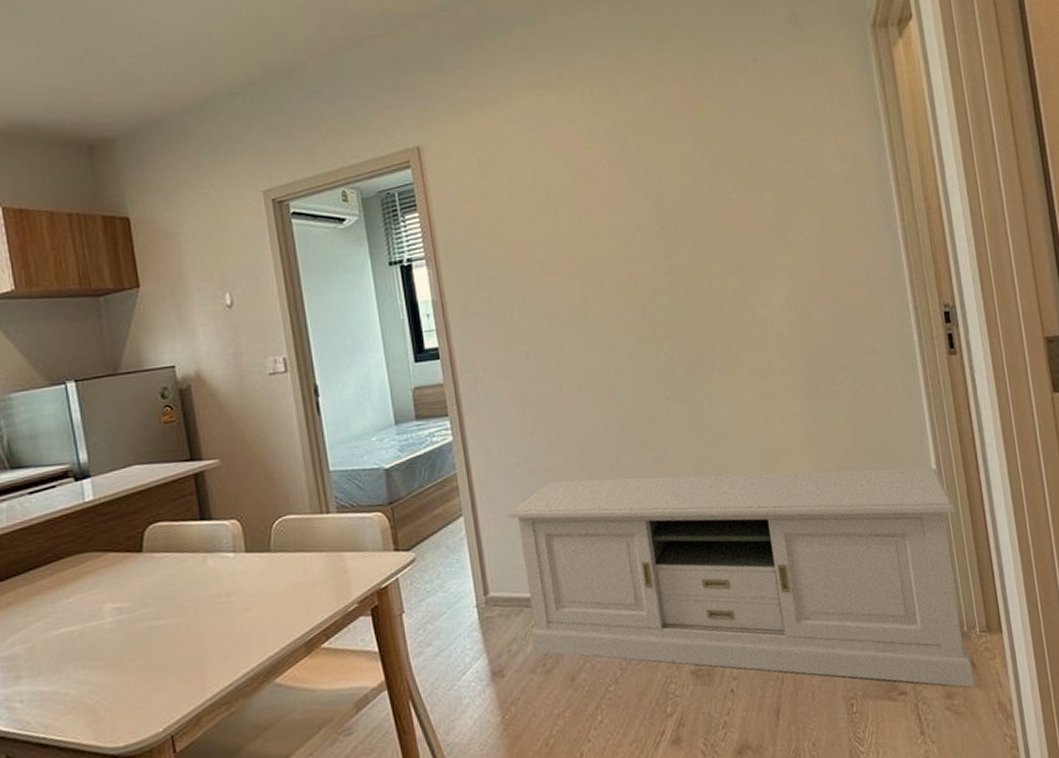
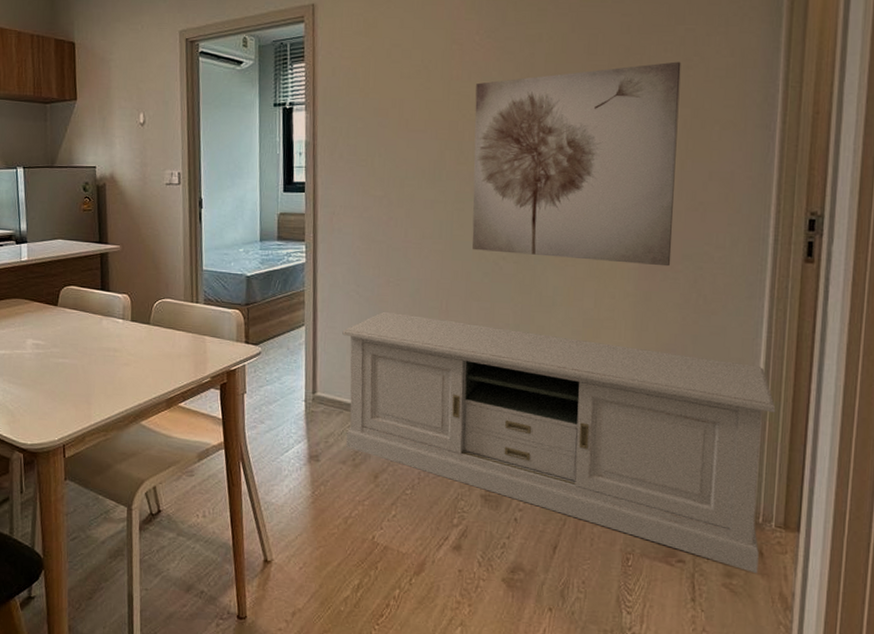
wall art: none [608,172,831,395] -> present [472,61,681,267]

